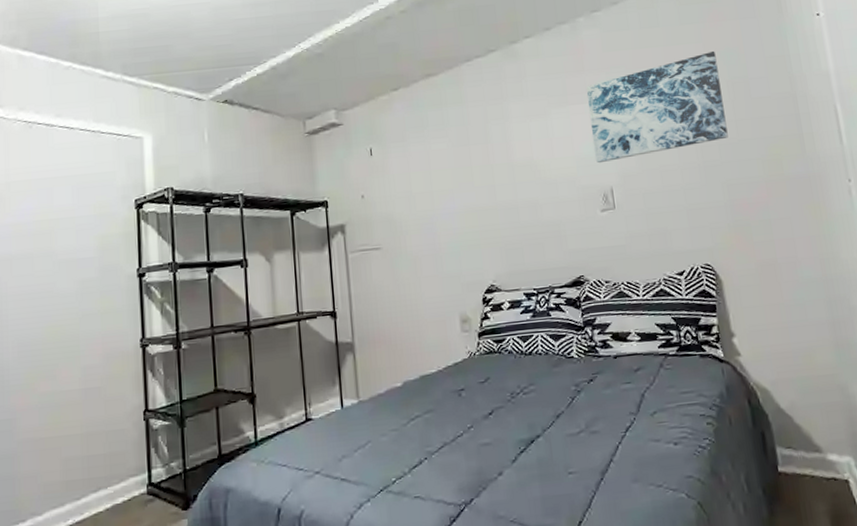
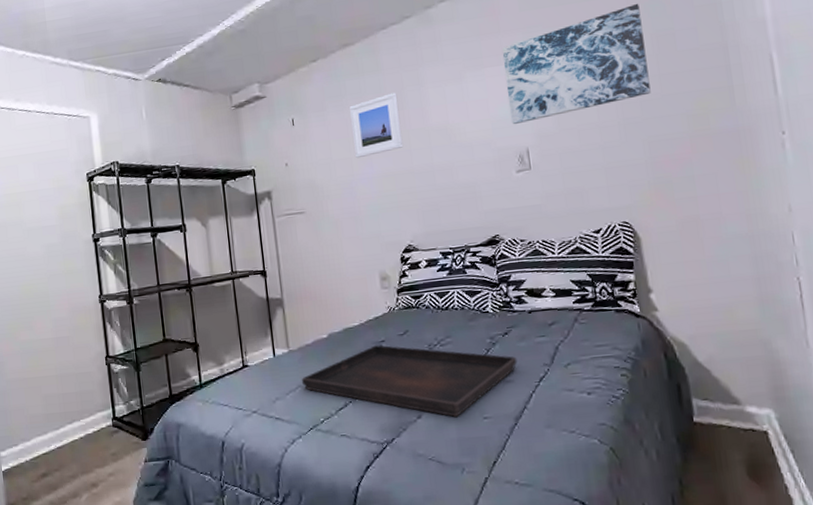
serving tray: none [371,394,603,473] -> present [301,345,518,417]
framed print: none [432,126,487,193] -> present [350,92,404,159]

